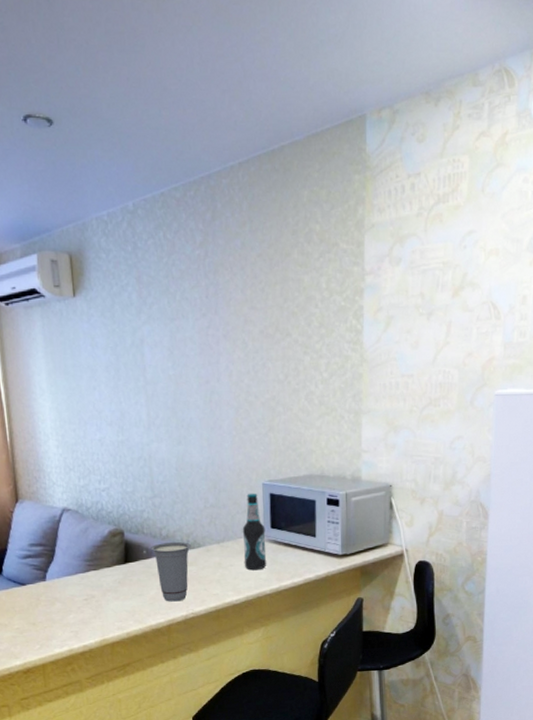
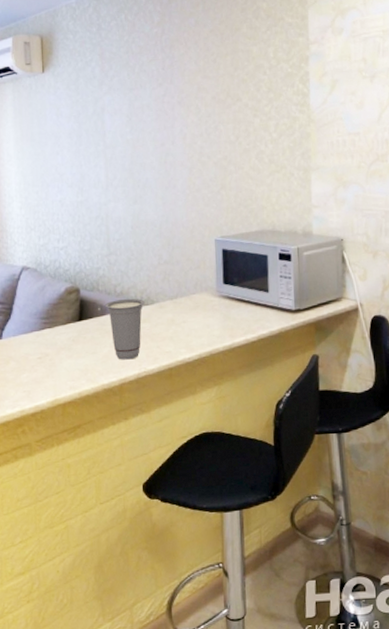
bottle: present [242,493,267,571] -> none [195,249,220,327]

